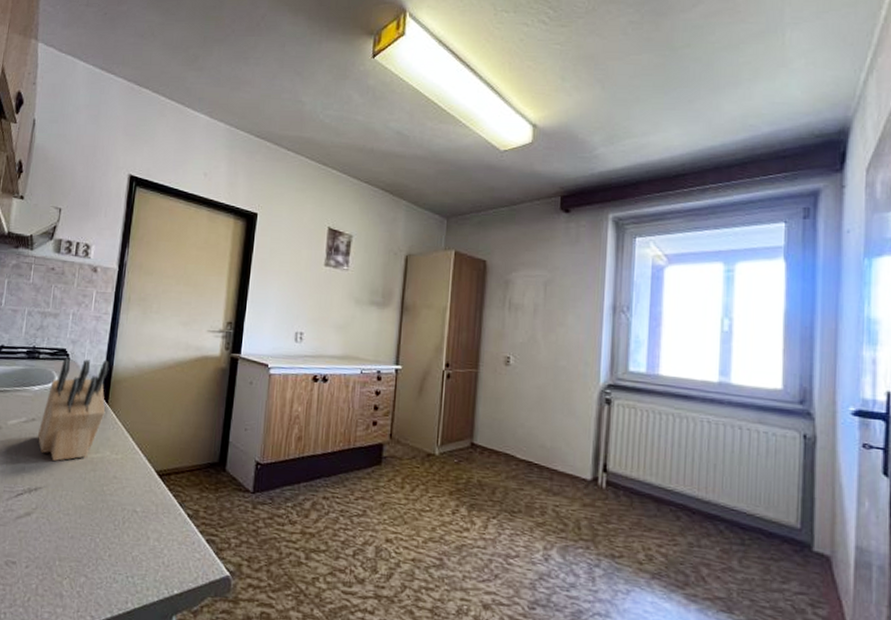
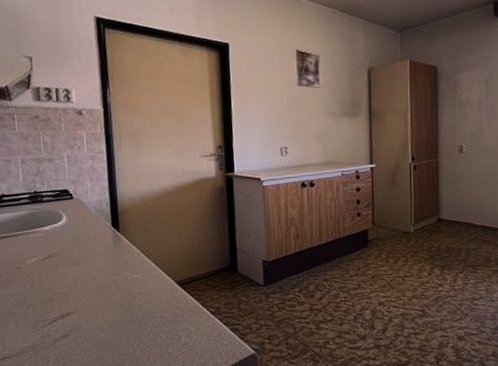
knife block: present [38,358,110,462] -> none [58,195,119,289]

